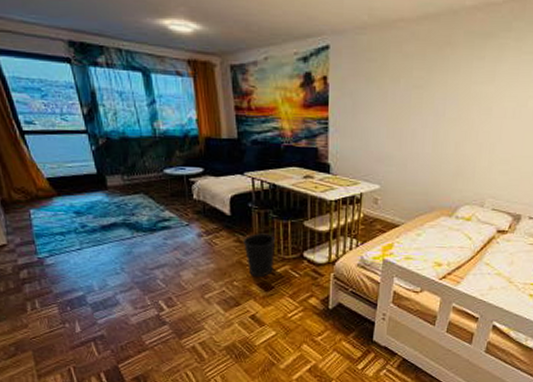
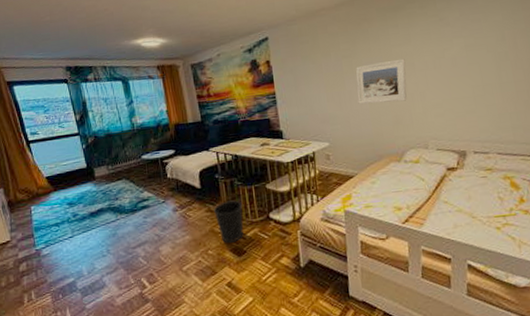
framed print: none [420,100,483,151] -> present [356,58,407,104]

